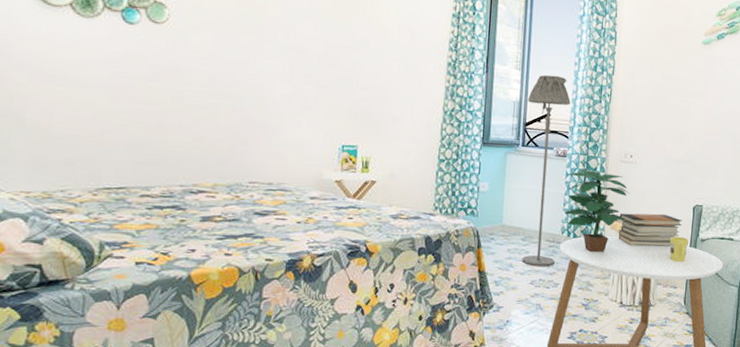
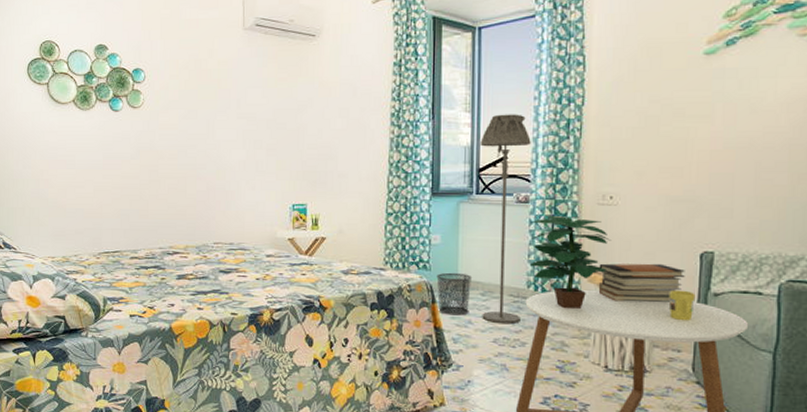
waste bin: none [483,218,516,259] -> present [436,272,473,316]

